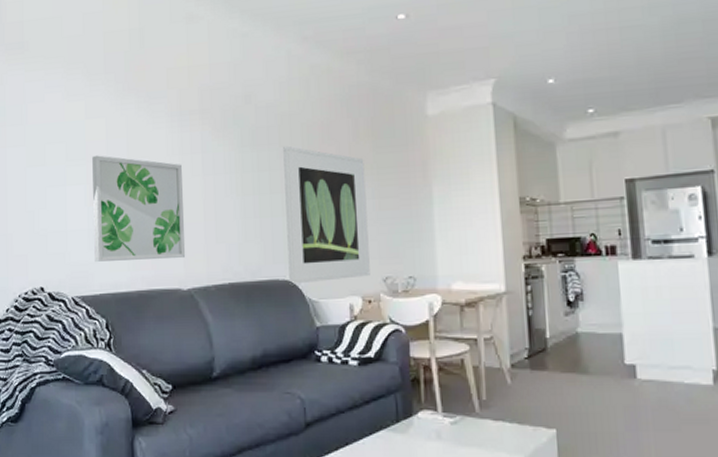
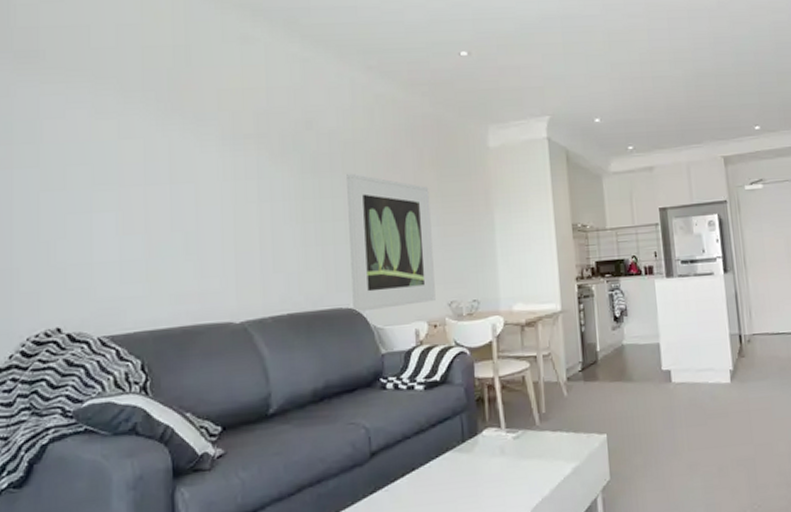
wall art: present [92,155,186,262] -> none [126,179,239,297]

